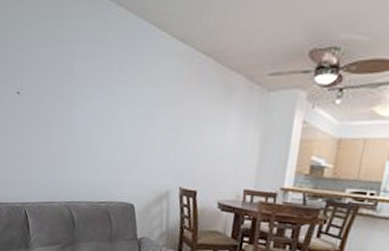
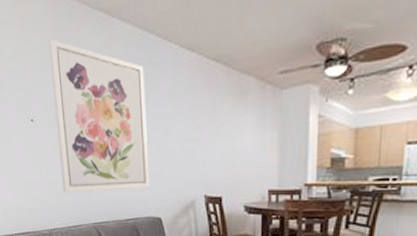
wall art: none [40,15,135,174] -> present [49,39,149,193]

